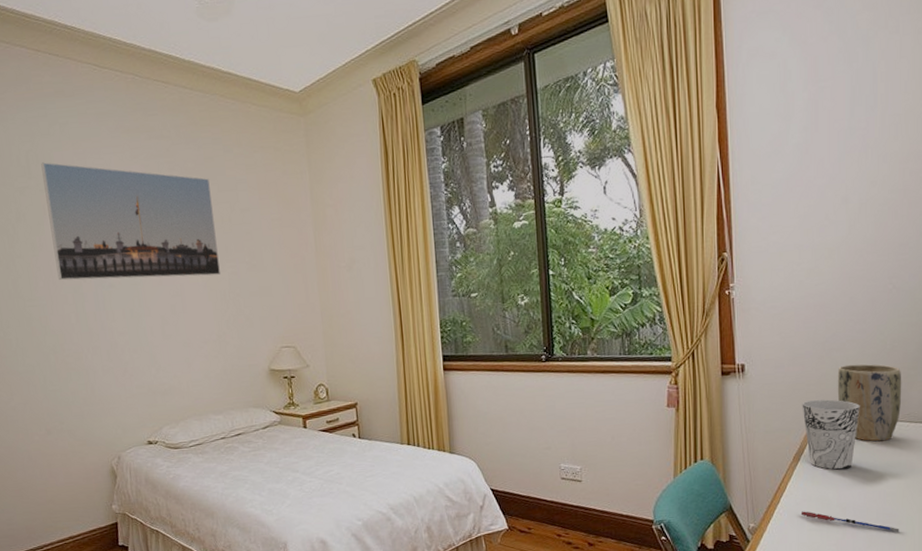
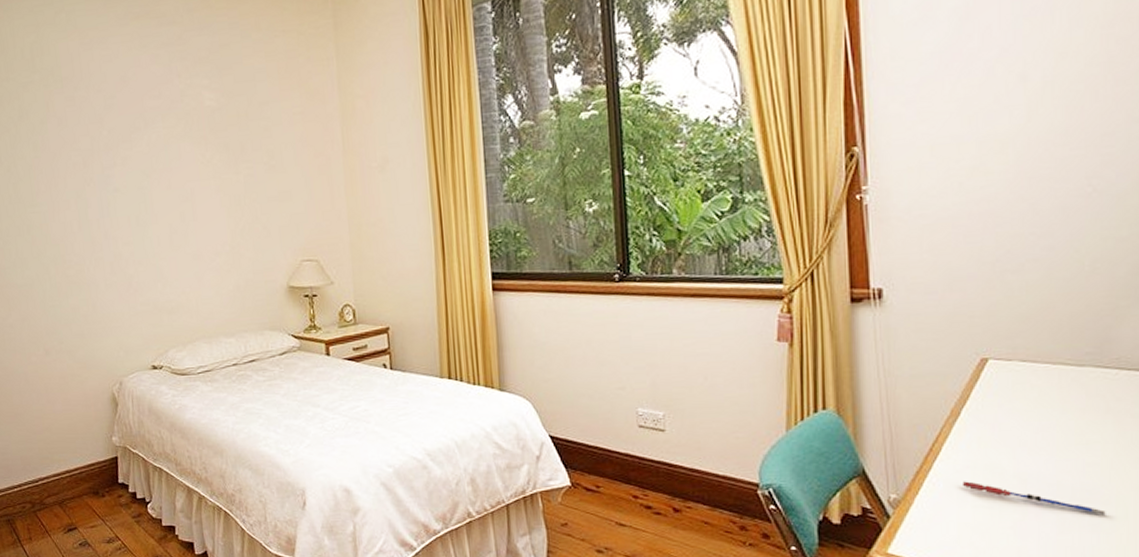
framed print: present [41,162,221,281] -> none [46,54,236,185]
cup: present [802,399,860,470] -> none [962,336,1046,429]
plant pot: present [837,364,902,442] -> none [1013,290,1108,394]

